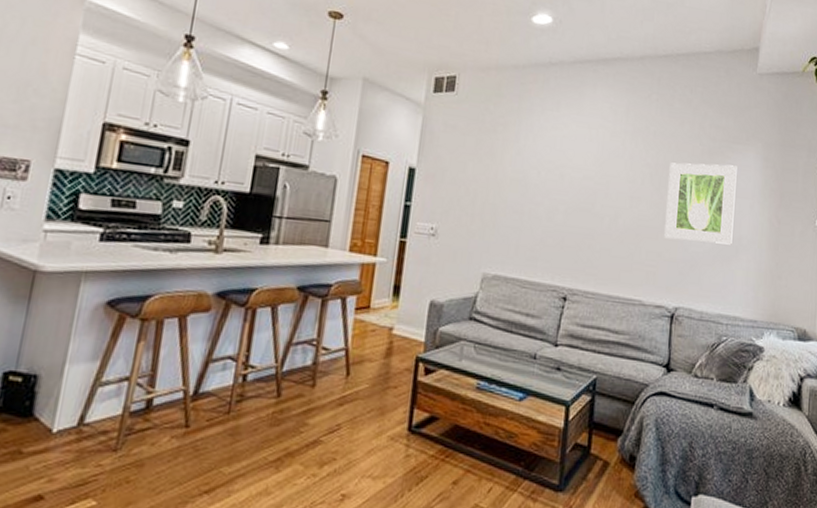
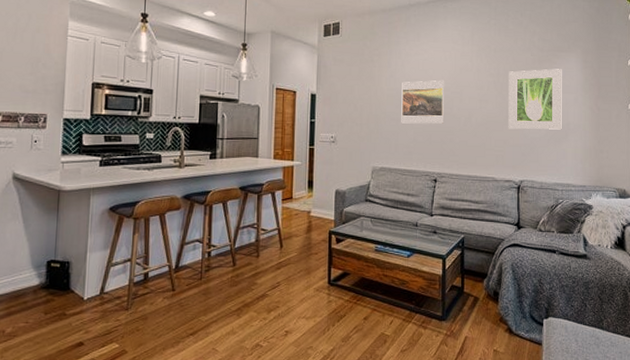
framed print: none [526,163,586,223] -> present [401,80,444,124]

